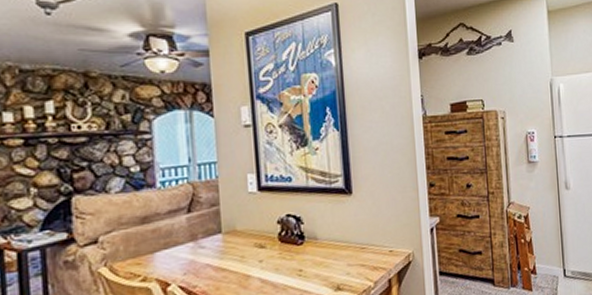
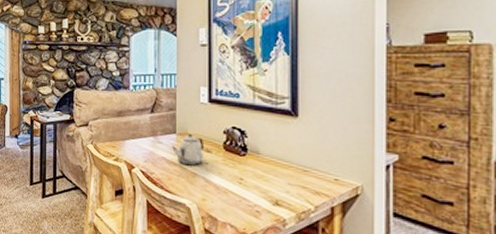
teapot: none [218,230,257,268] -> present [172,133,205,166]

